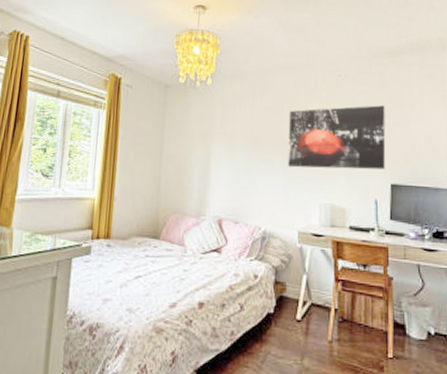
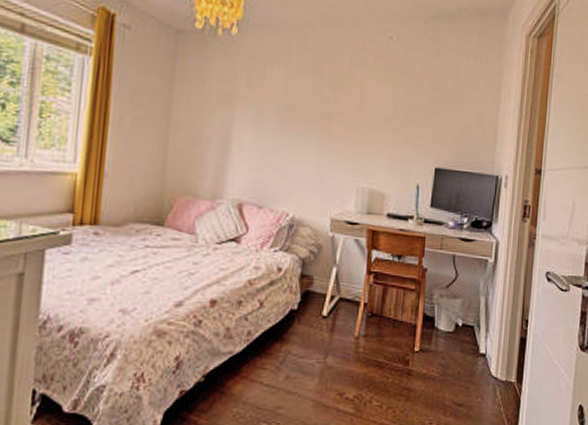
wall art: present [288,105,386,170] -> none [325,75,437,151]

